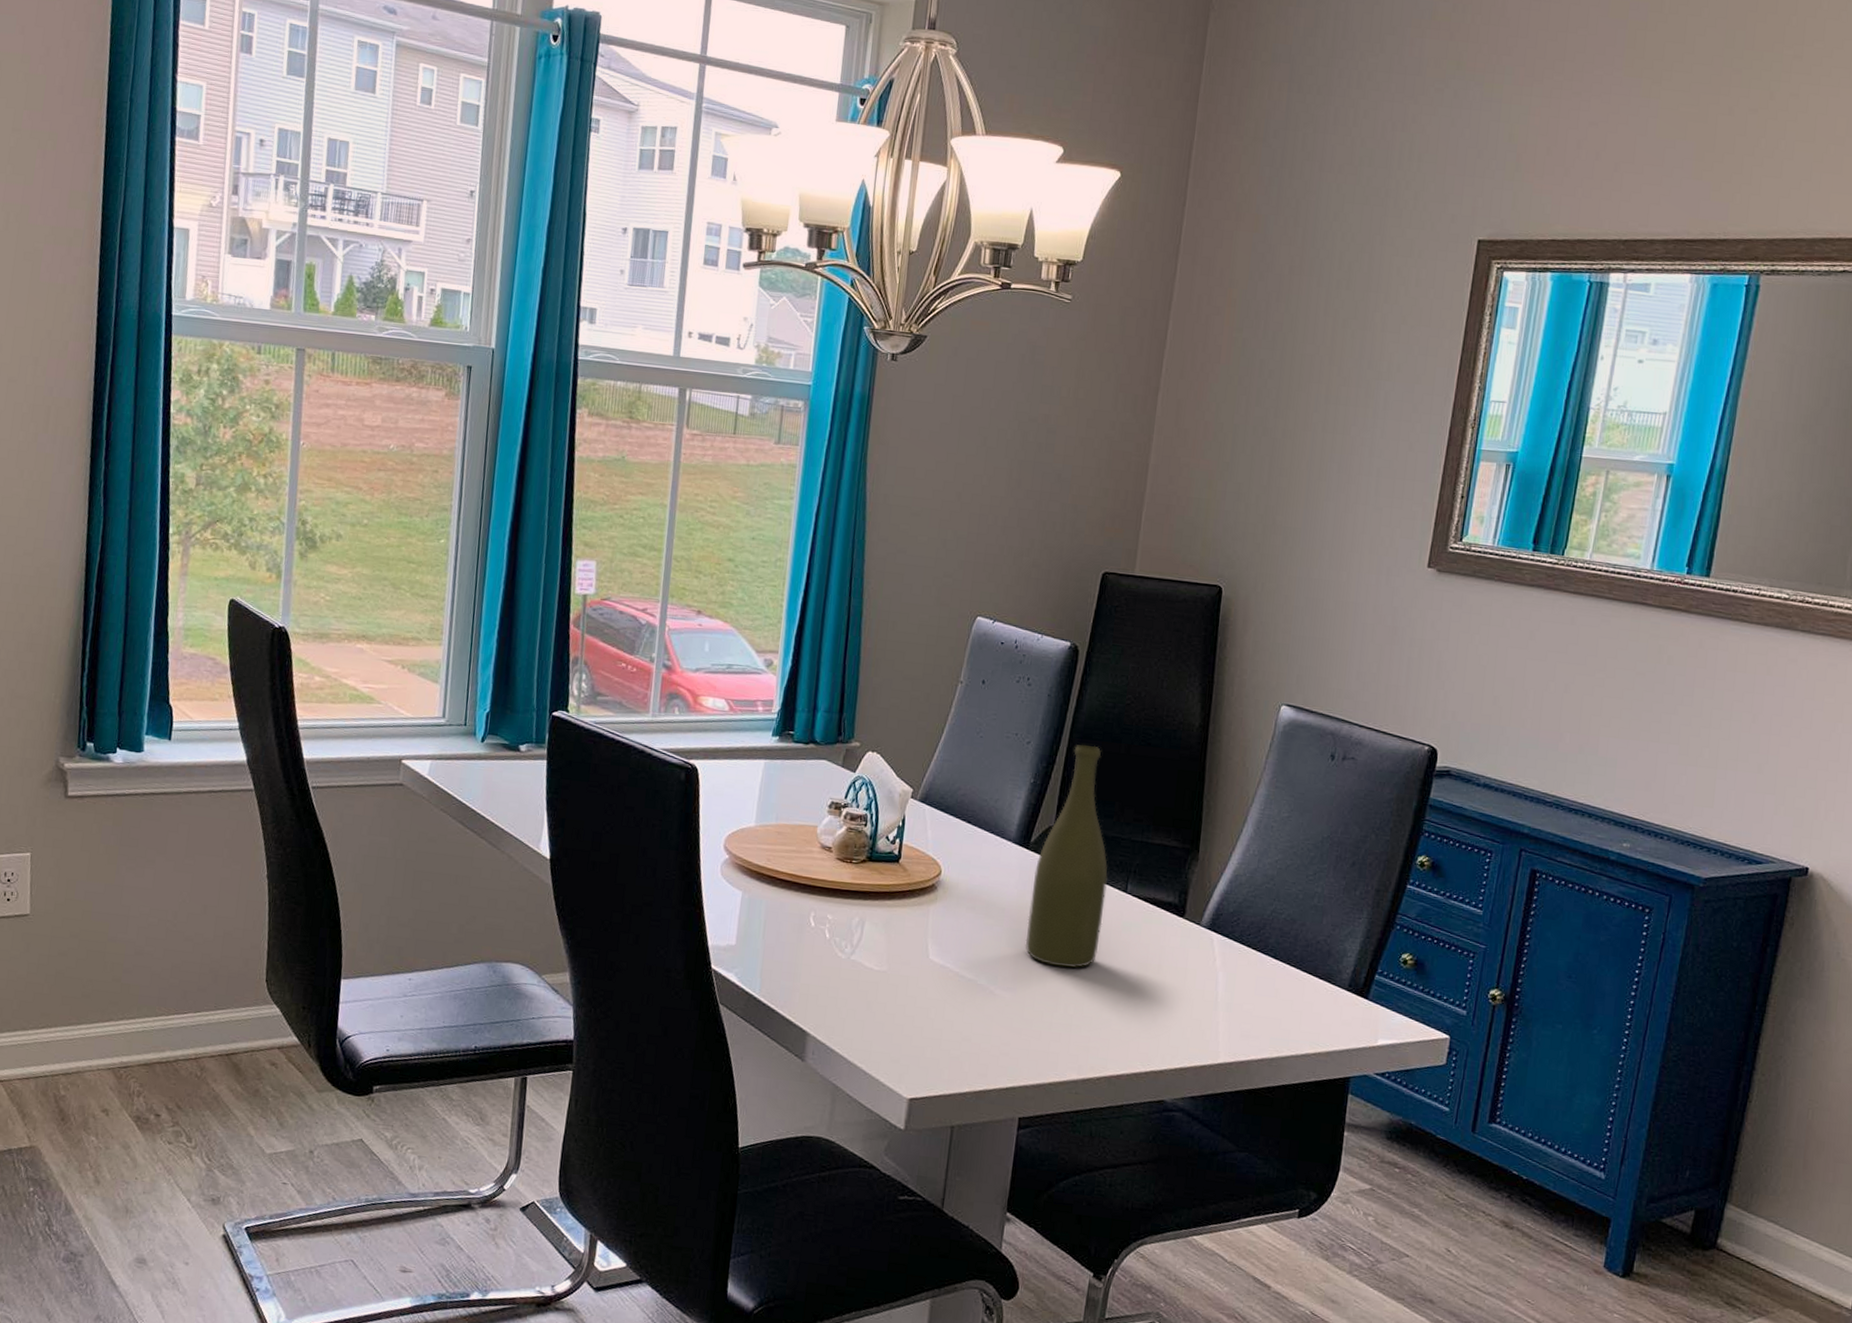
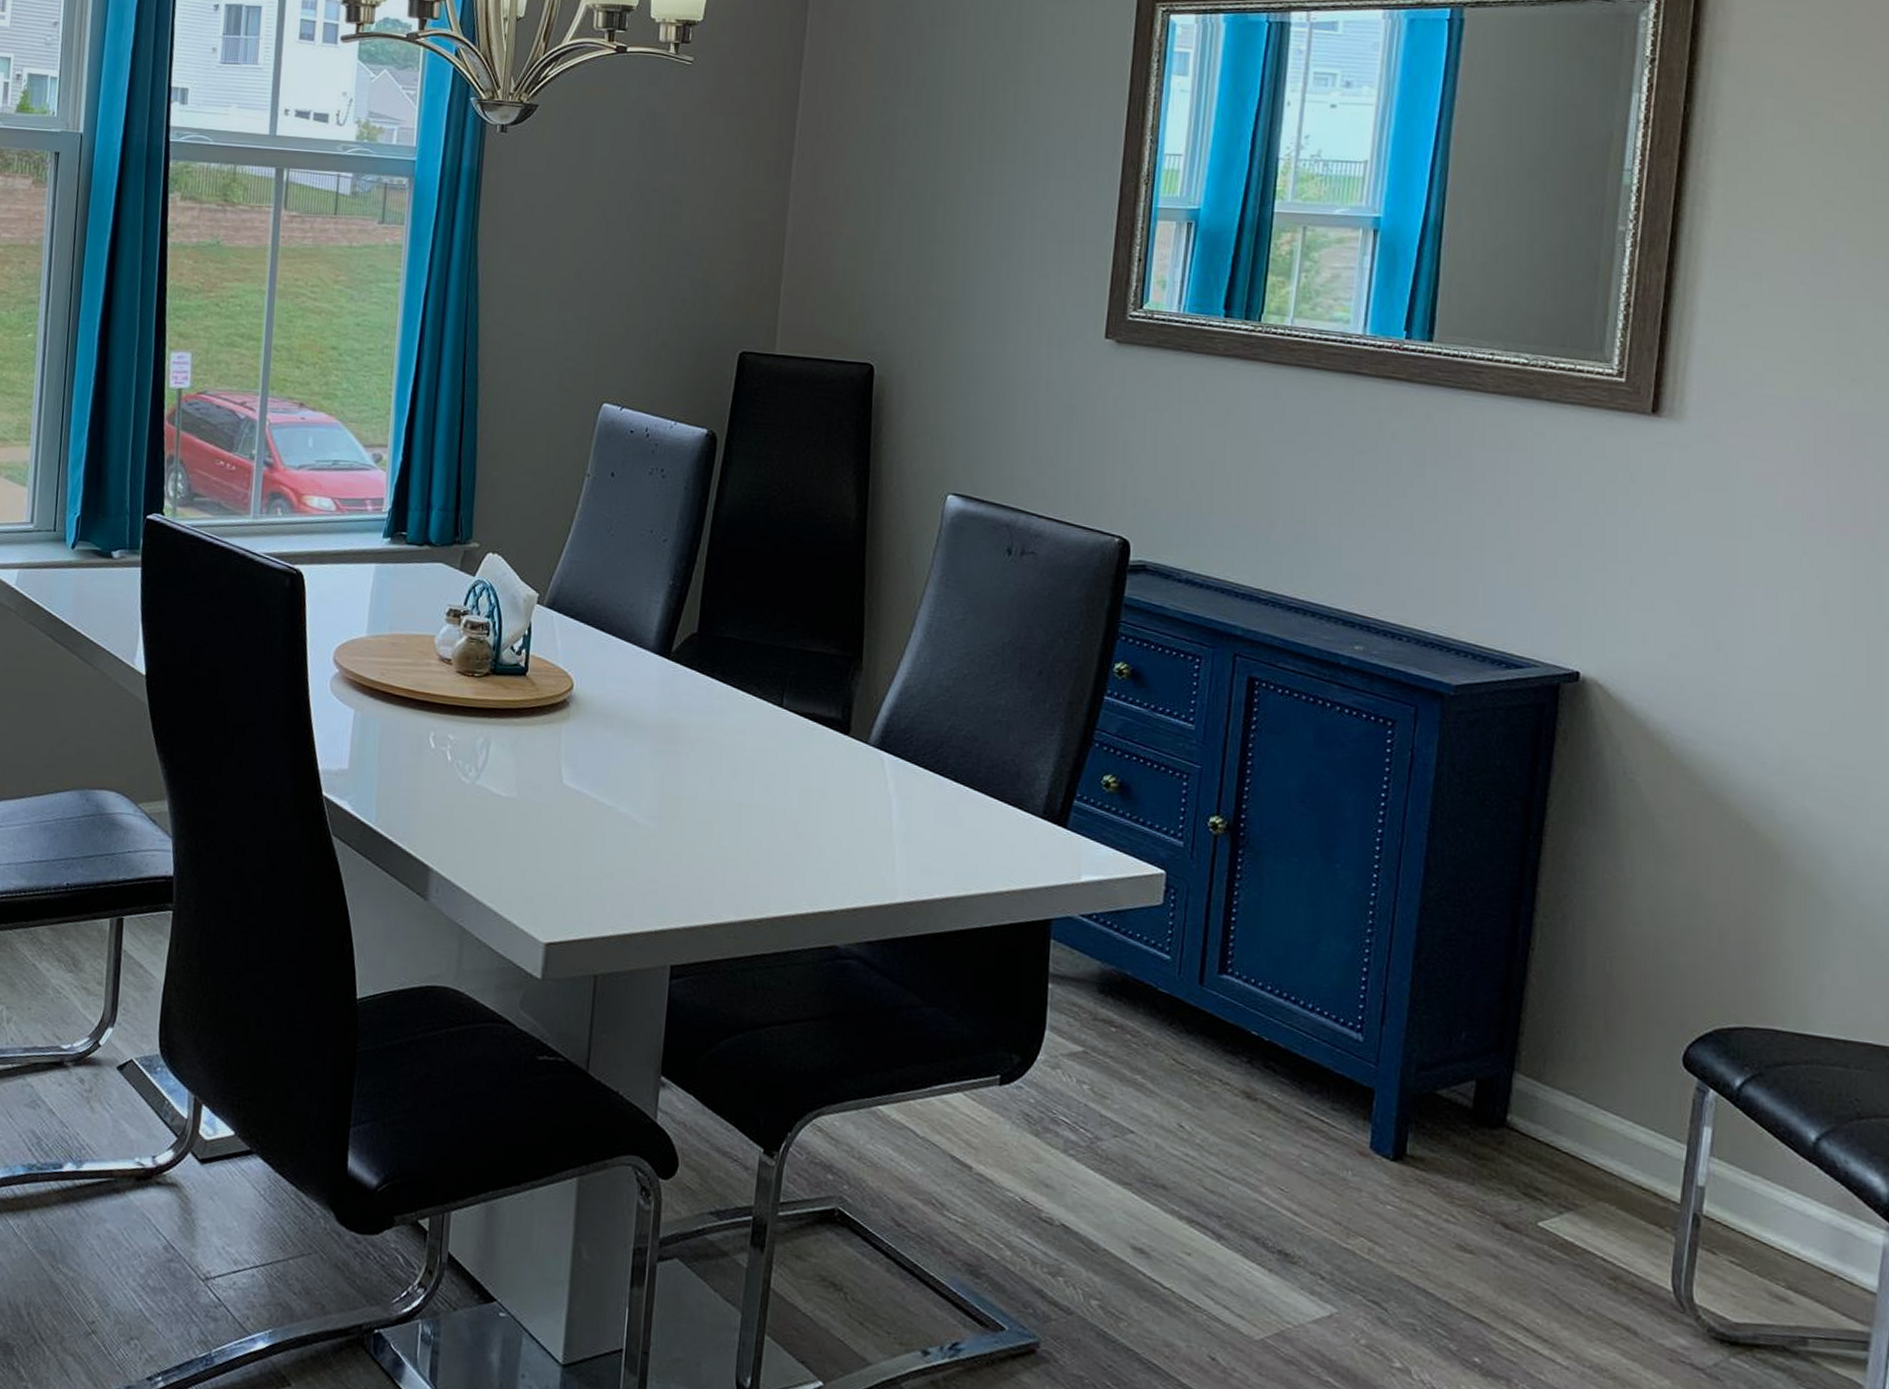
bottle: present [1025,744,1108,968] -> none [670,541,760,794]

